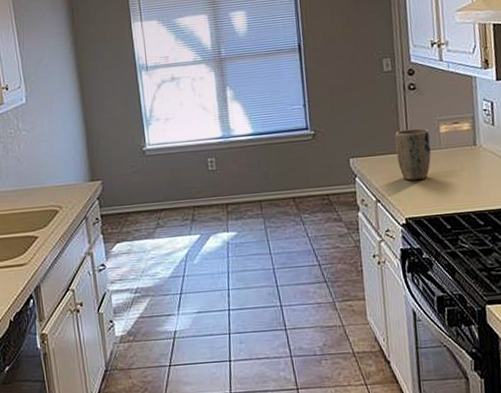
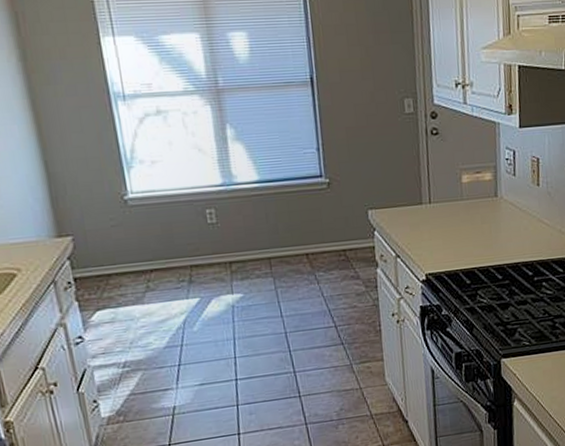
plant pot: present [395,128,432,181] -> none [416,177,453,234]

